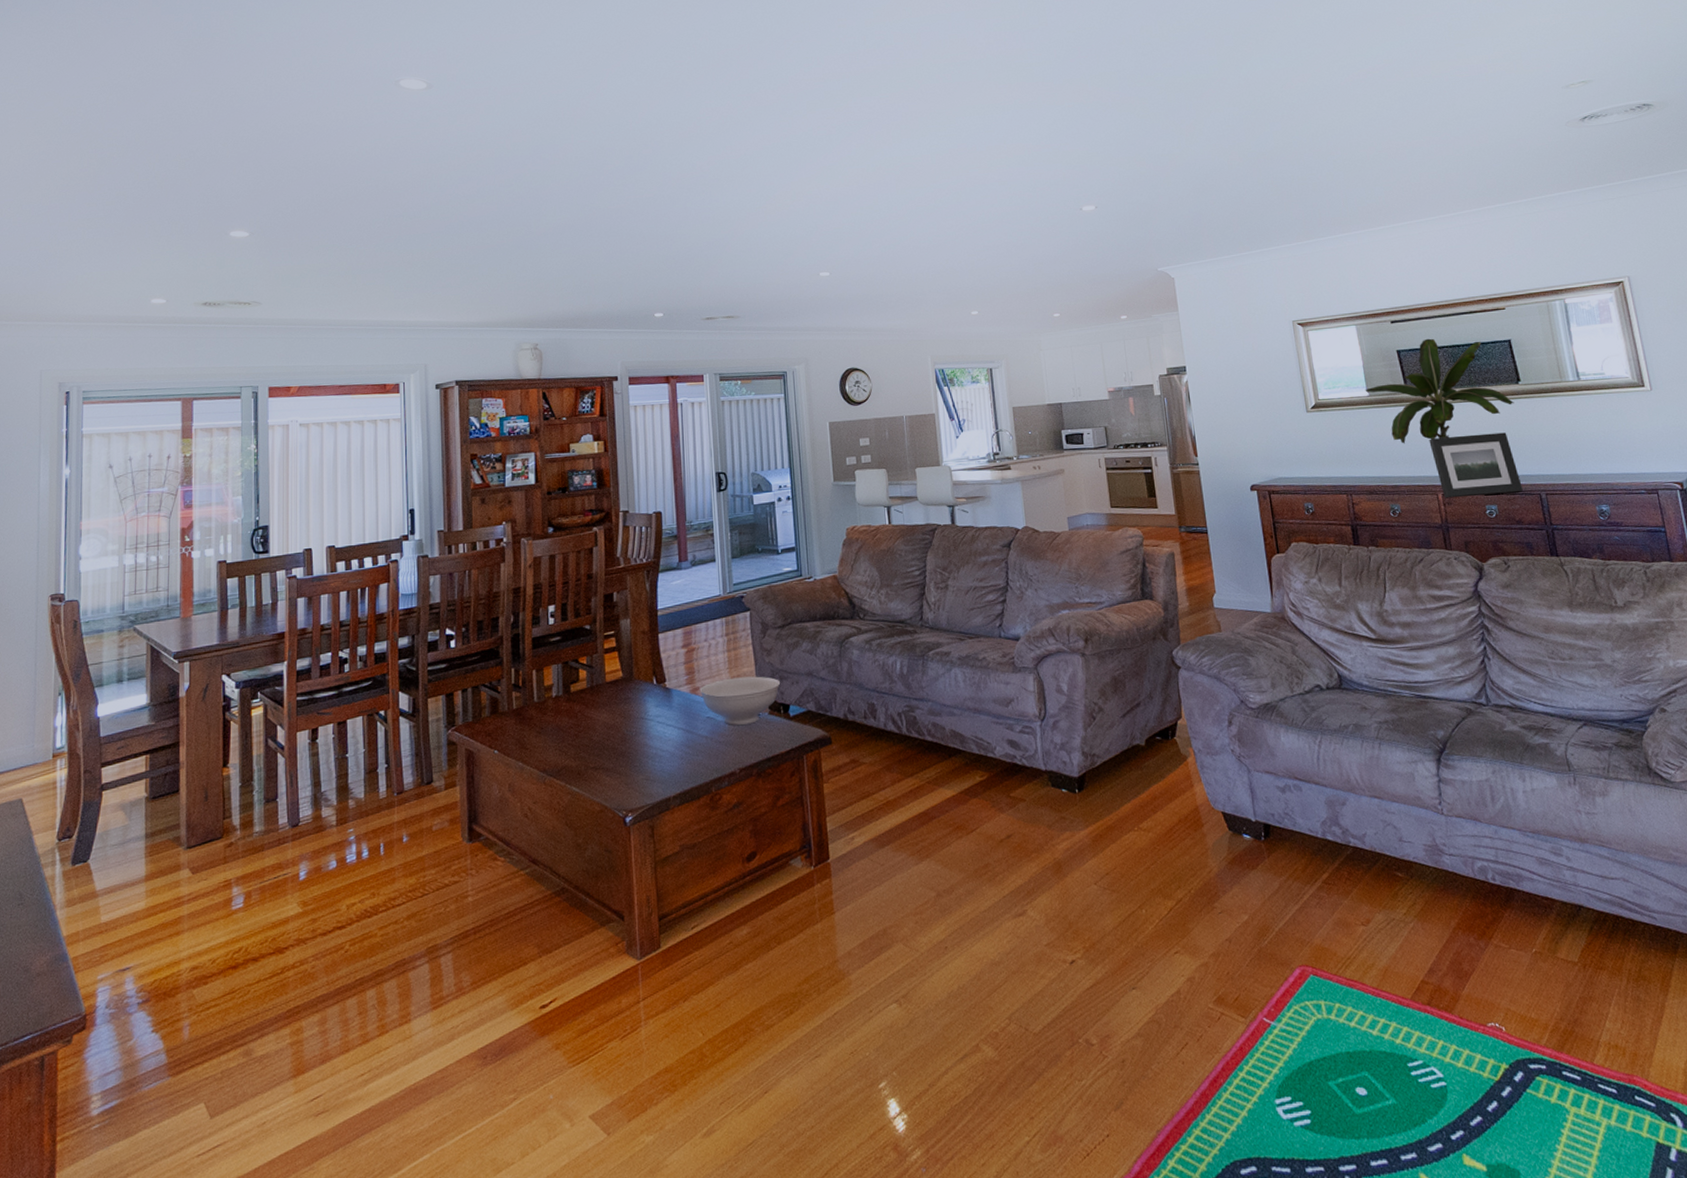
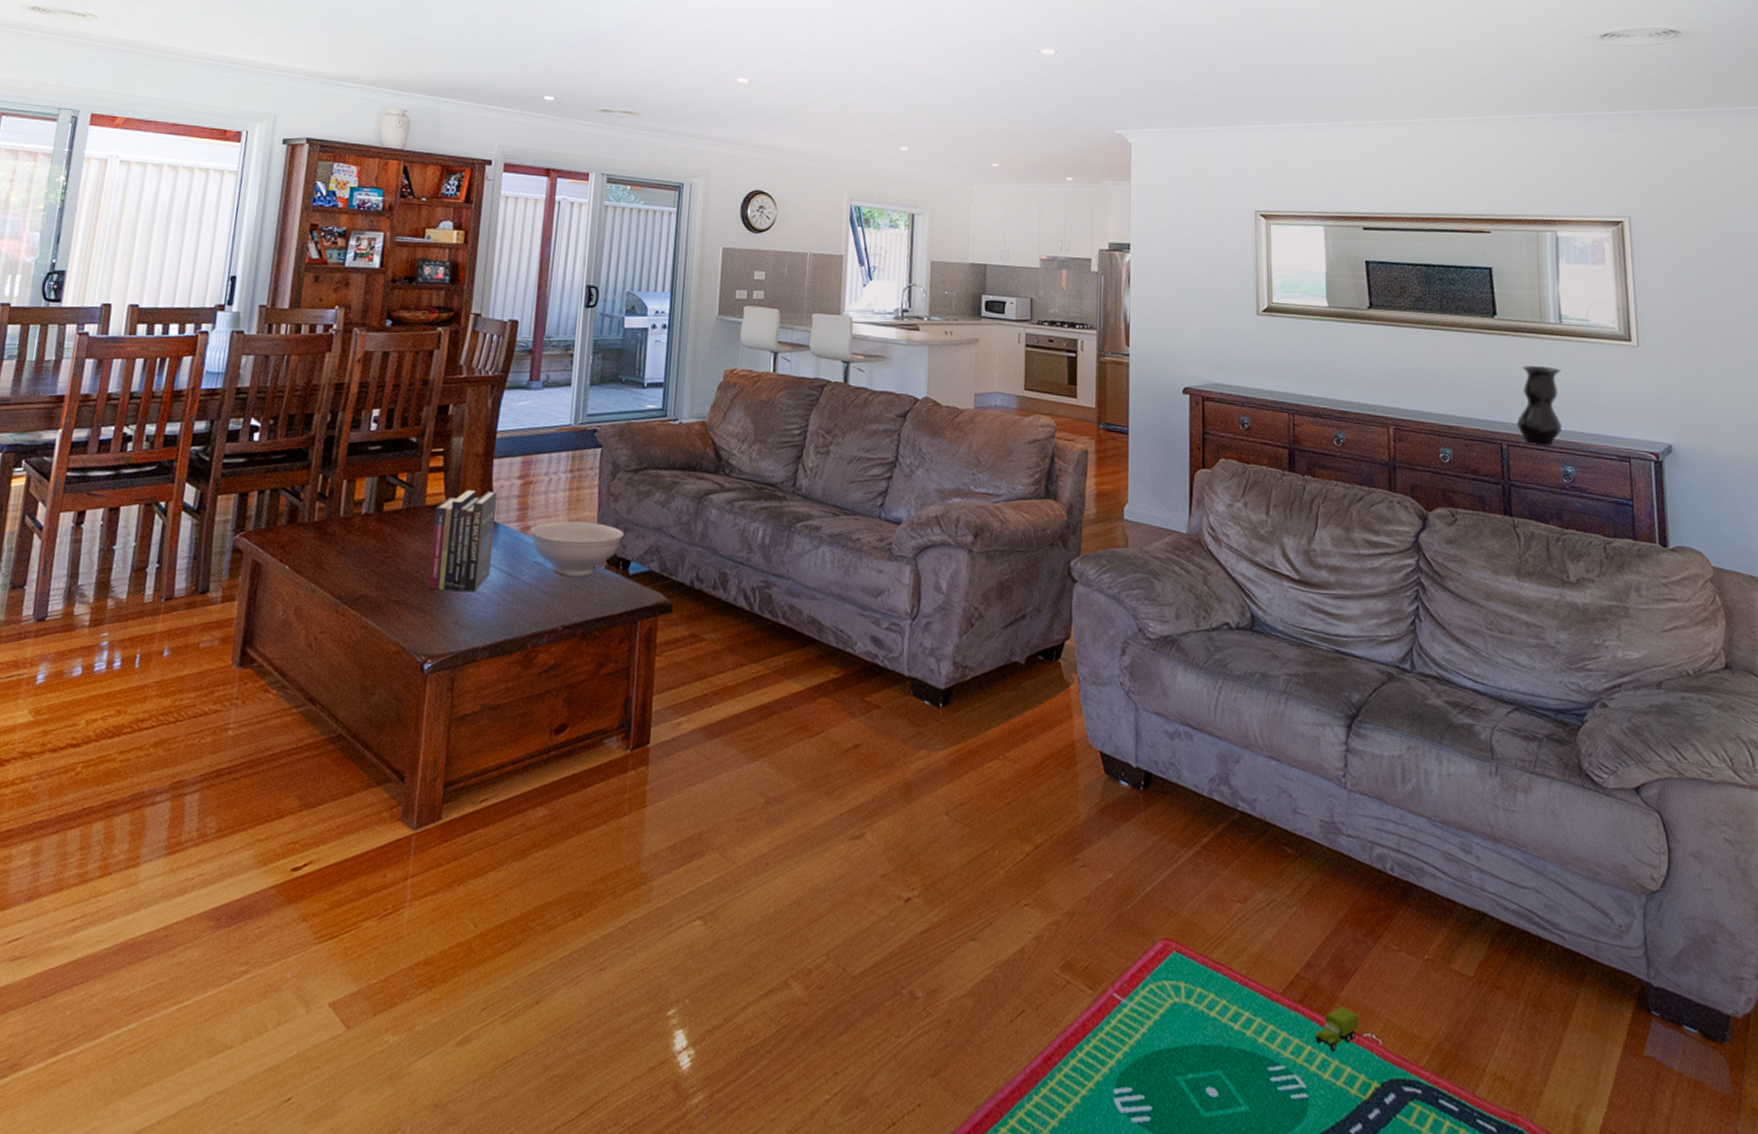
books: none [616,661,670,753] -> present [429,490,497,592]
plant: present [1365,338,1514,444] -> none [1324,252,1487,367]
picture frame: present [1429,432,1523,499] -> none [1387,364,1483,439]
toy truck: none [1445,1002,1483,1042] -> present [1314,1006,1359,1051]
vase: none [1549,420,1594,489] -> present [1516,365,1563,444]

